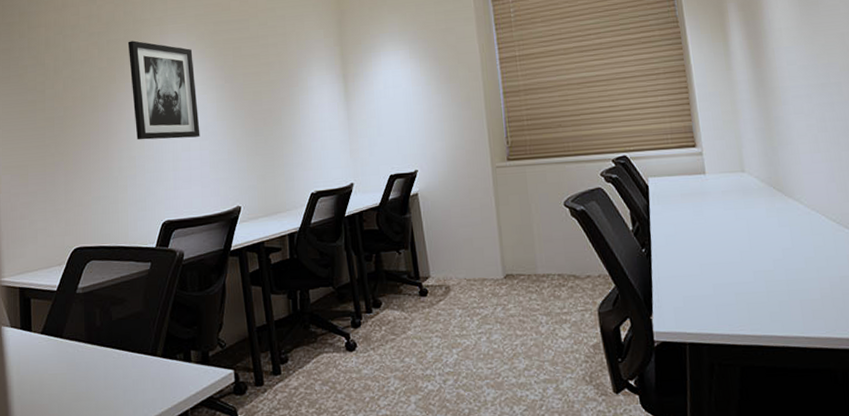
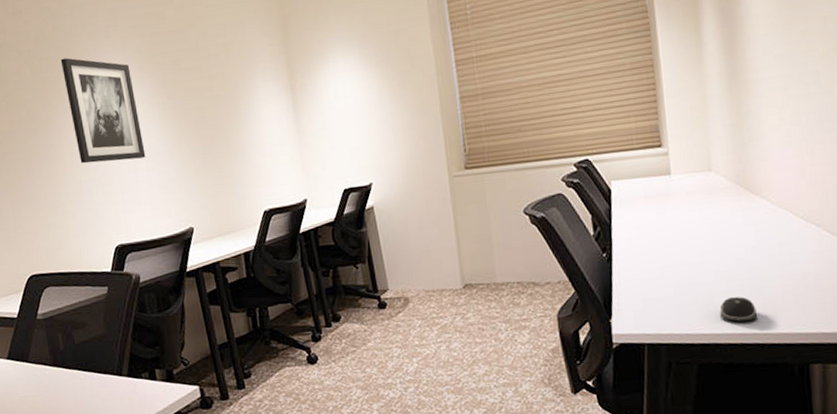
computer mouse: none [759,298,798,324] -> present [720,297,758,322]

